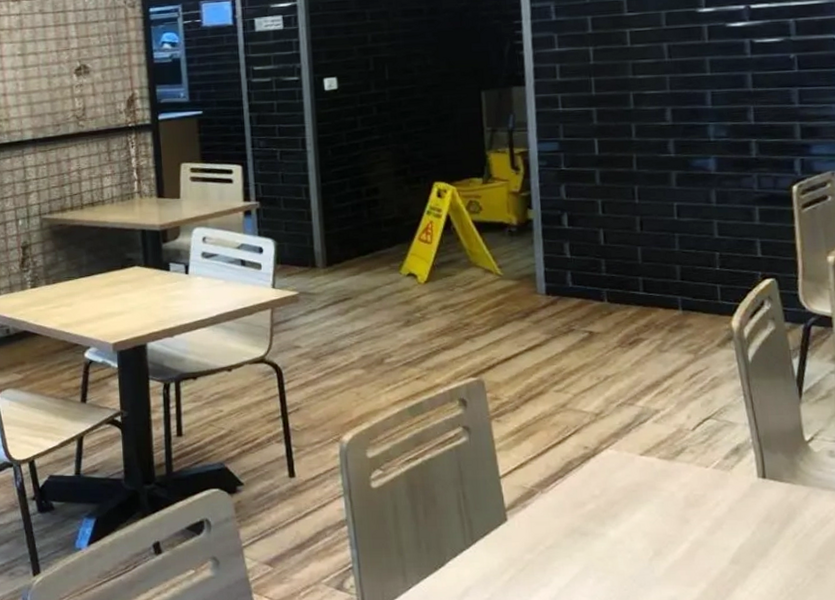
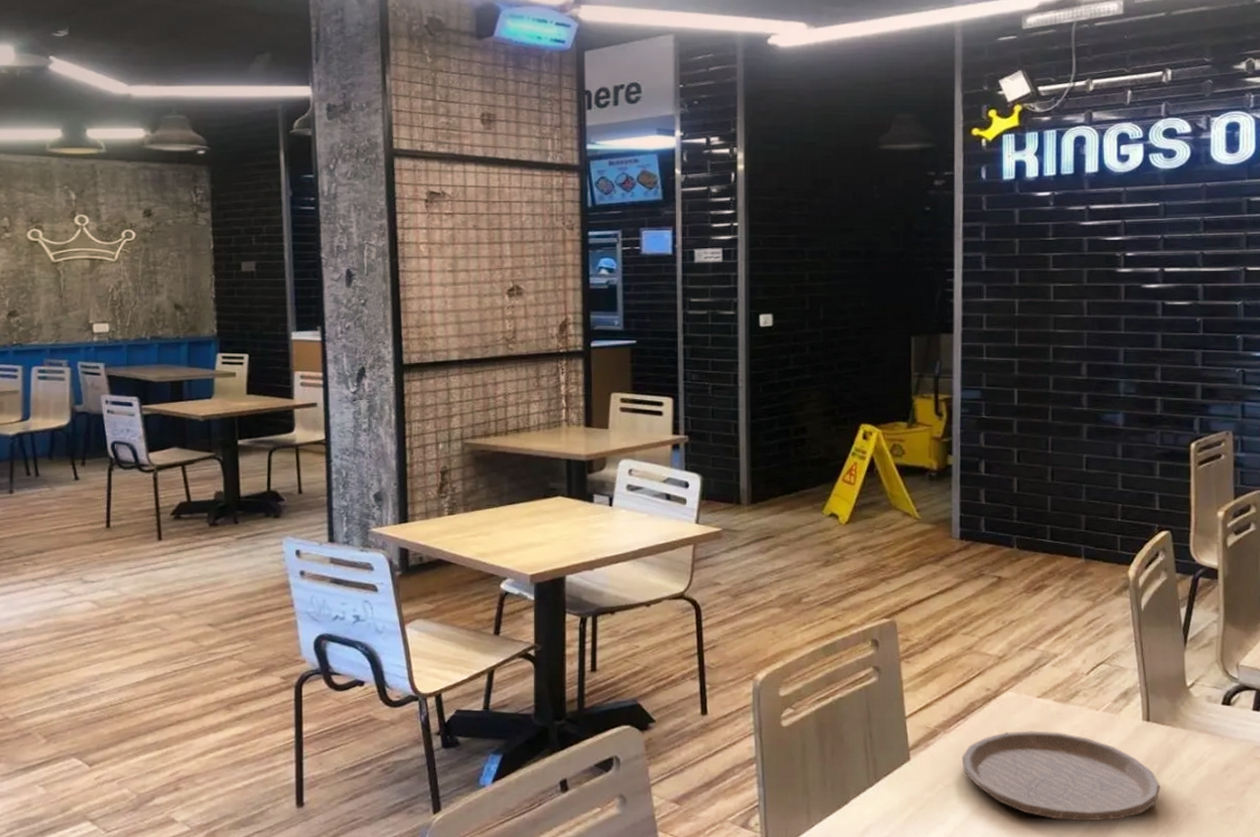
plate: none [562,489,783,584] -> present [961,731,1161,822]

